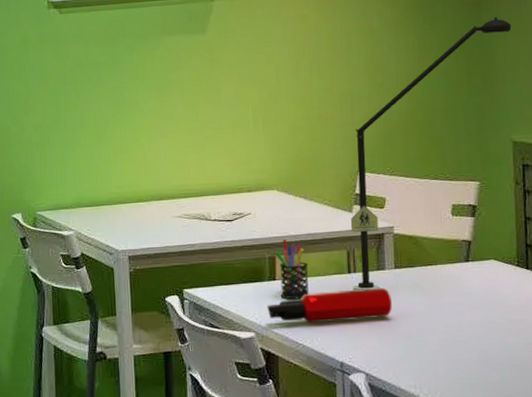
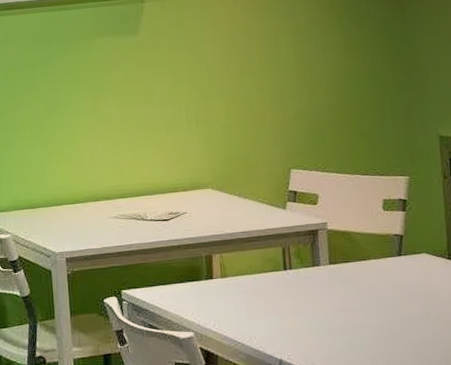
water bottle: present [267,287,392,323] -> none [205,283,328,322]
pen holder: present [274,239,309,300] -> none [211,238,246,298]
desk lamp: present [350,17,512,290] -> none [284,15,434,287]

